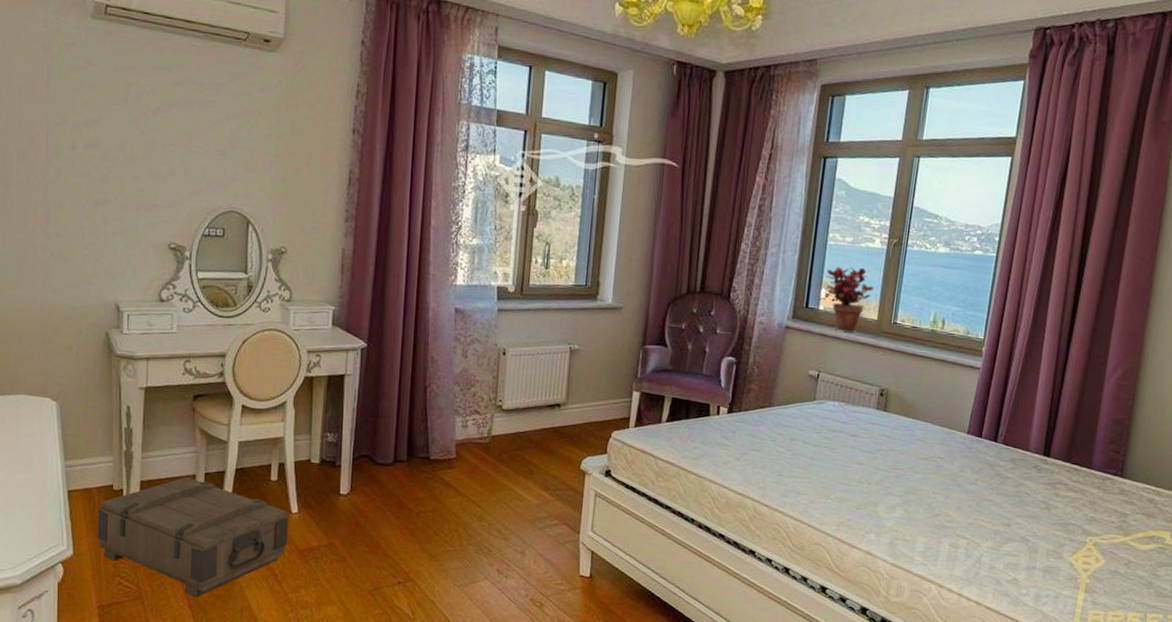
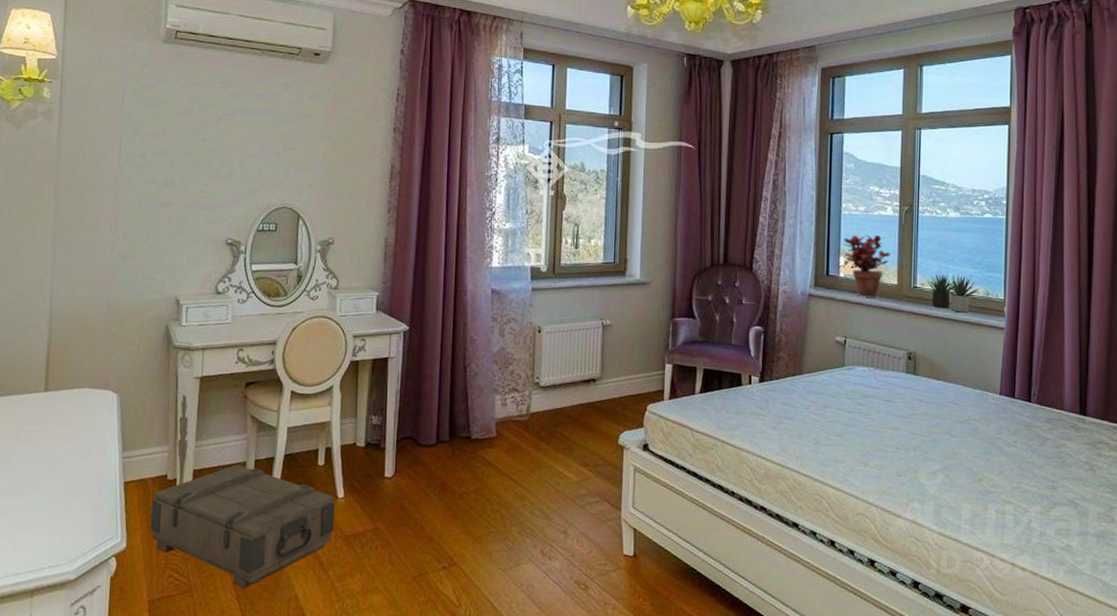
succulent plant: none [908,310,960,351] -> present [927,273,980,313]

